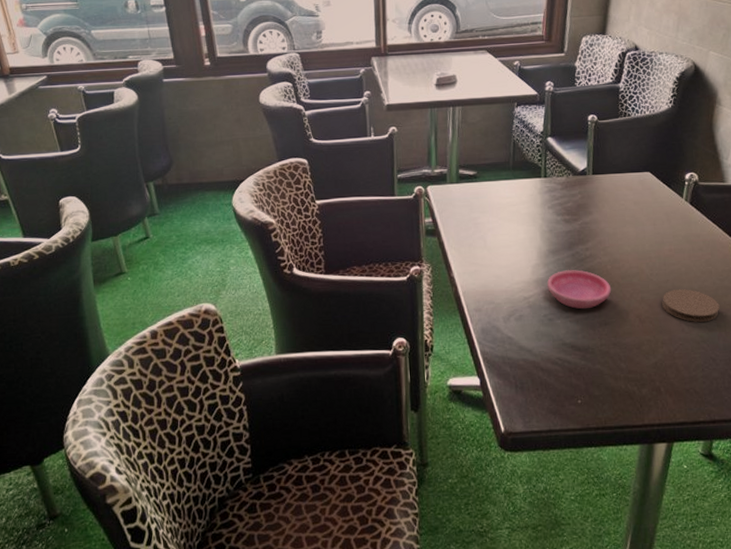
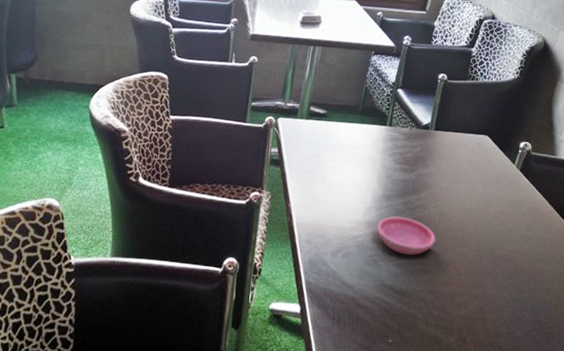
coaster: present [662,289,720,323] -> none [480,248,533,283]

